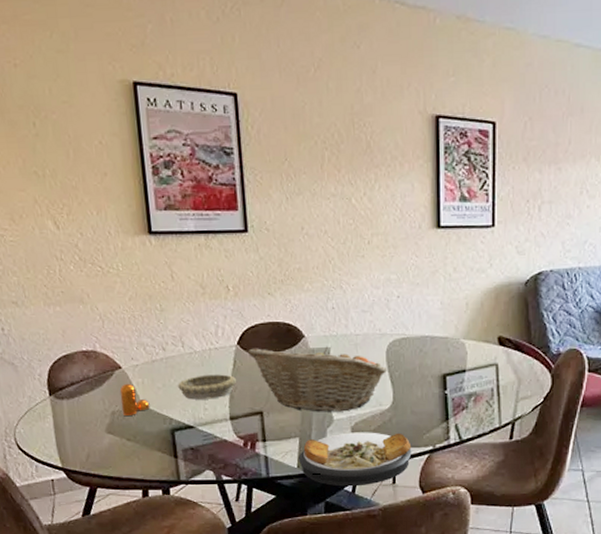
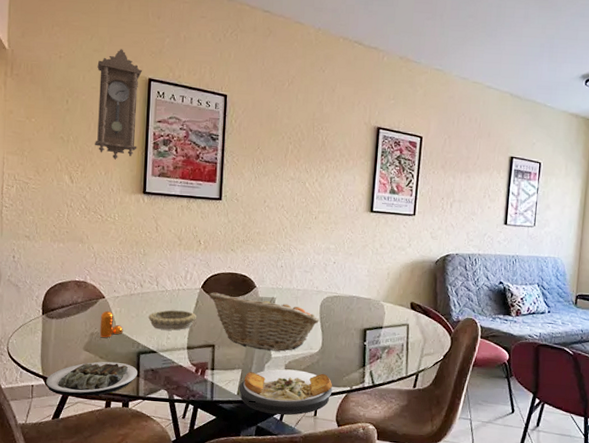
pendulum clock: none [64,45,132,194] -> present [95,49,142,160]
plate: none [68,443,175,489] -> present [46,361,137,397]

